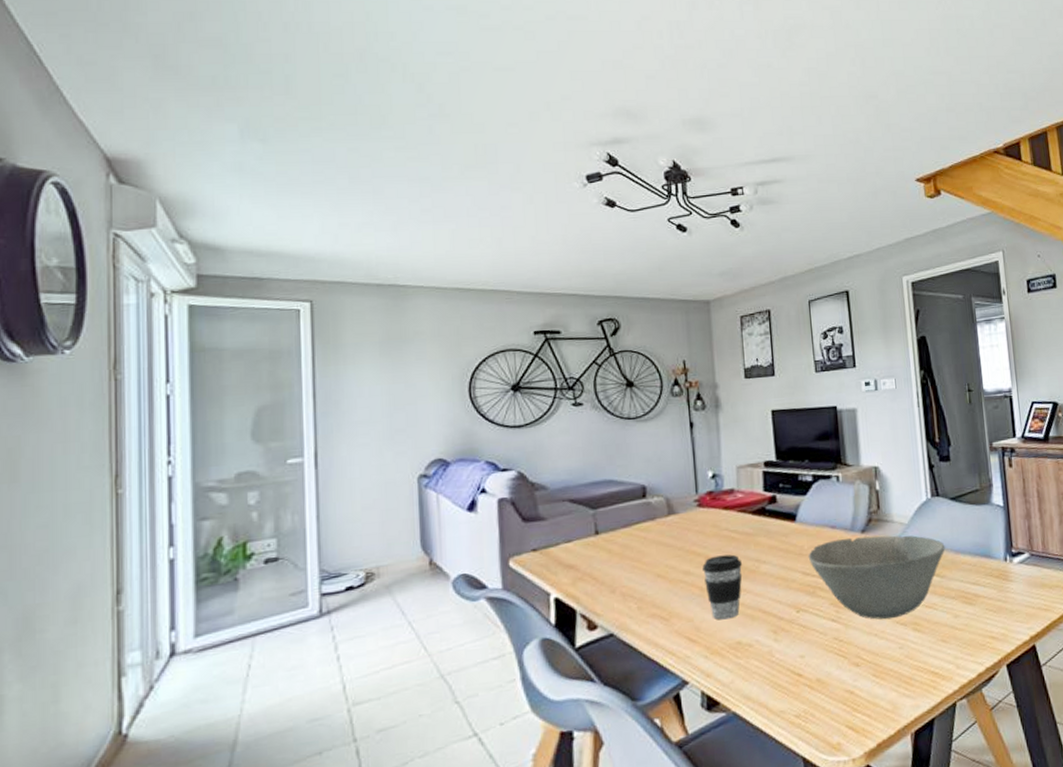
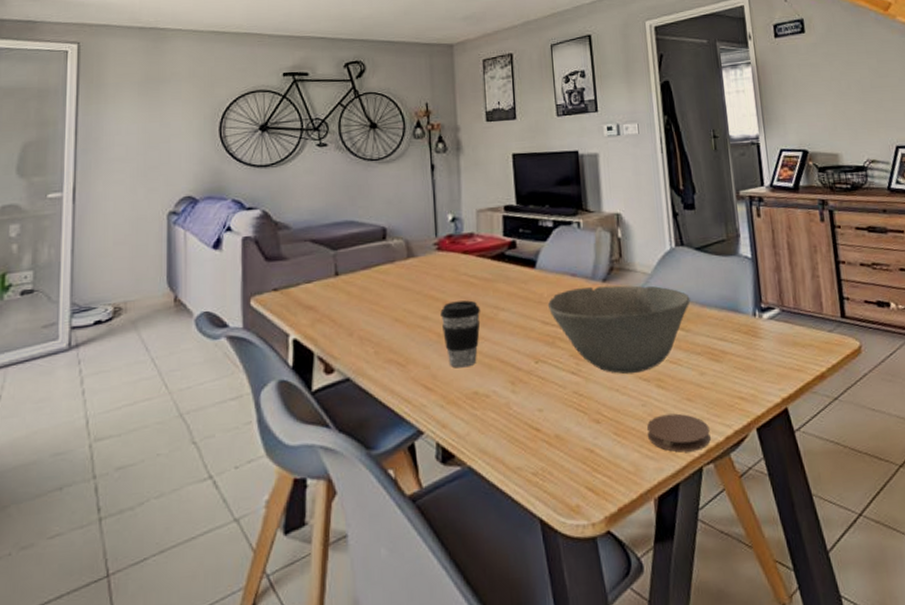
coaster: none [904,654,964,690] -> present [647,413,711,453]

